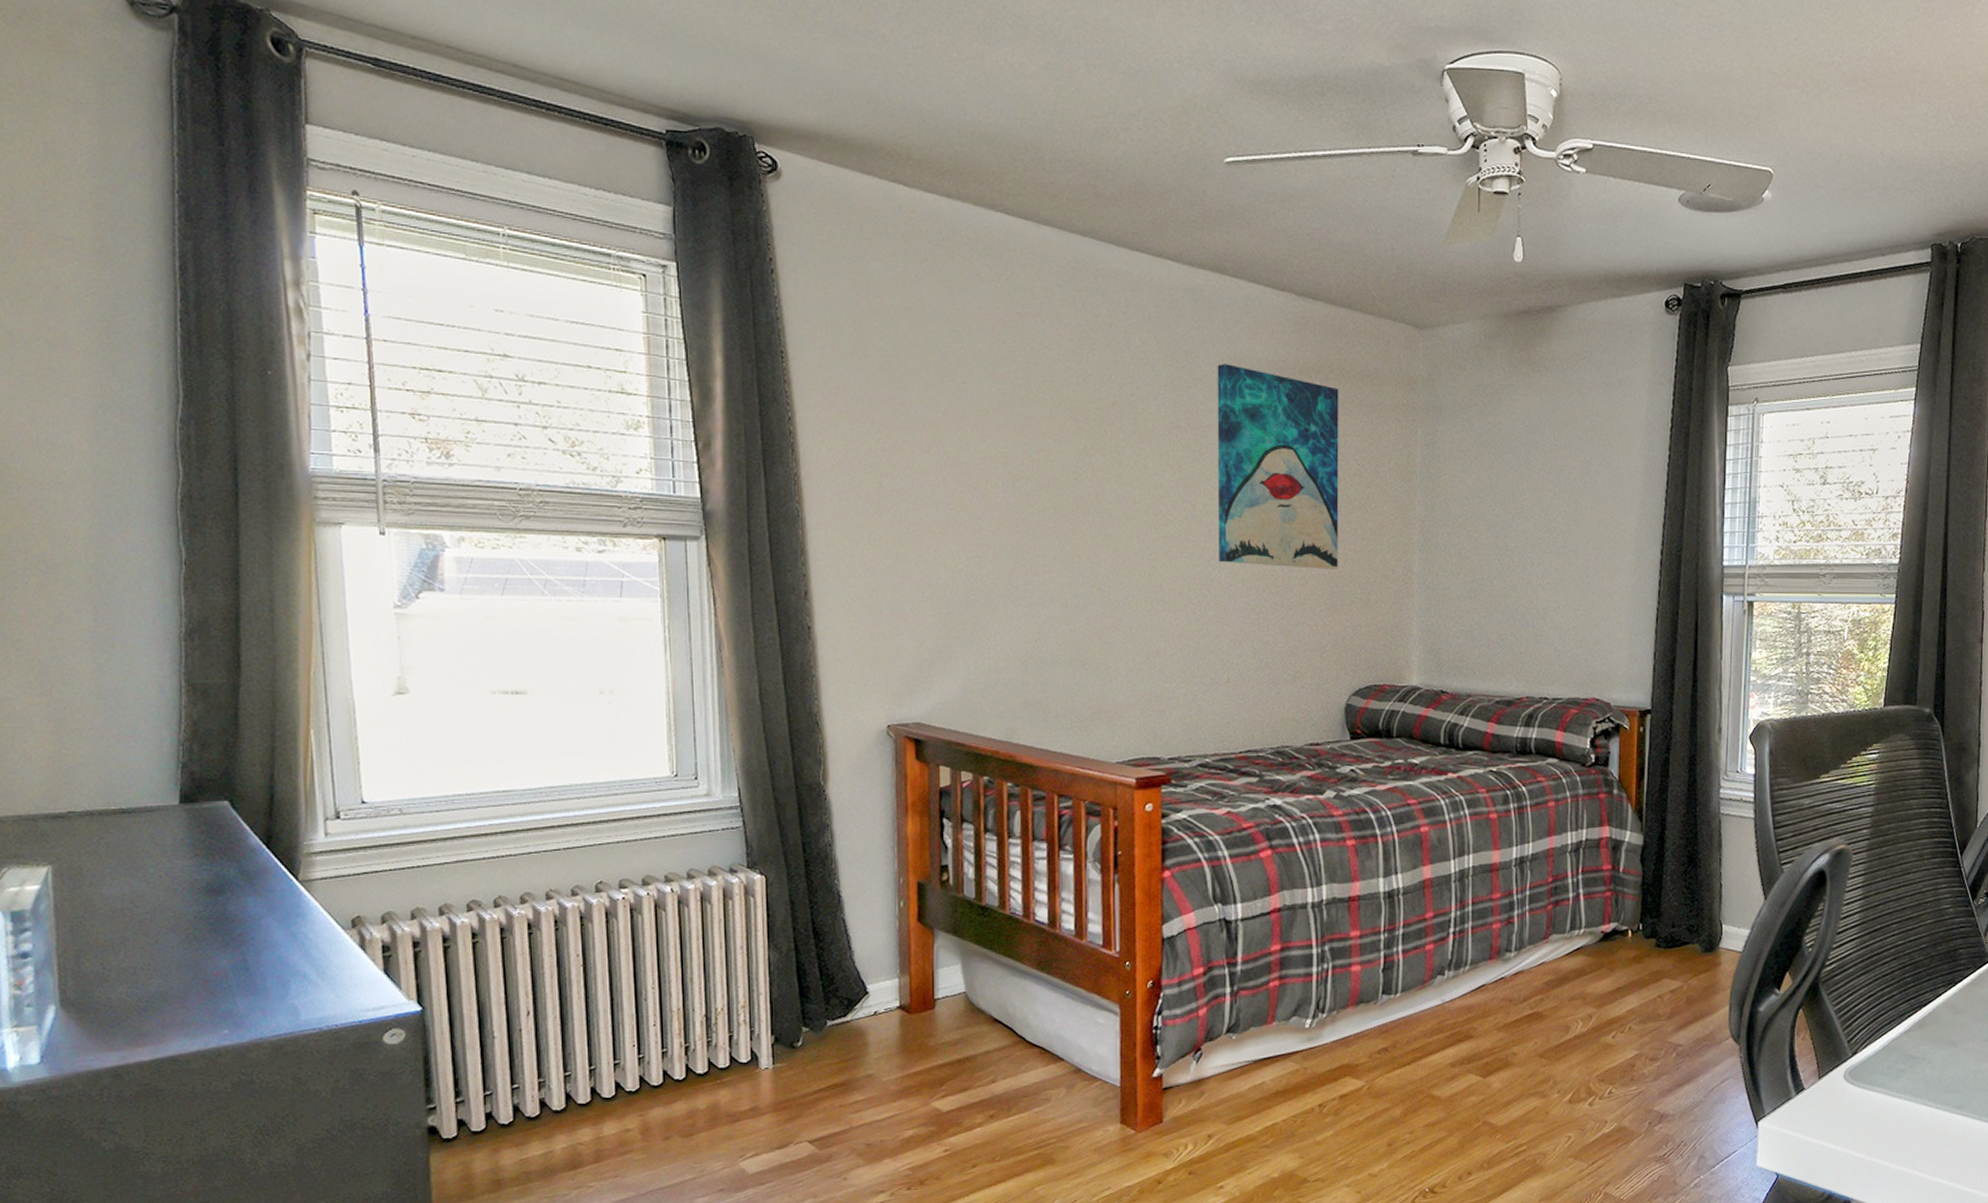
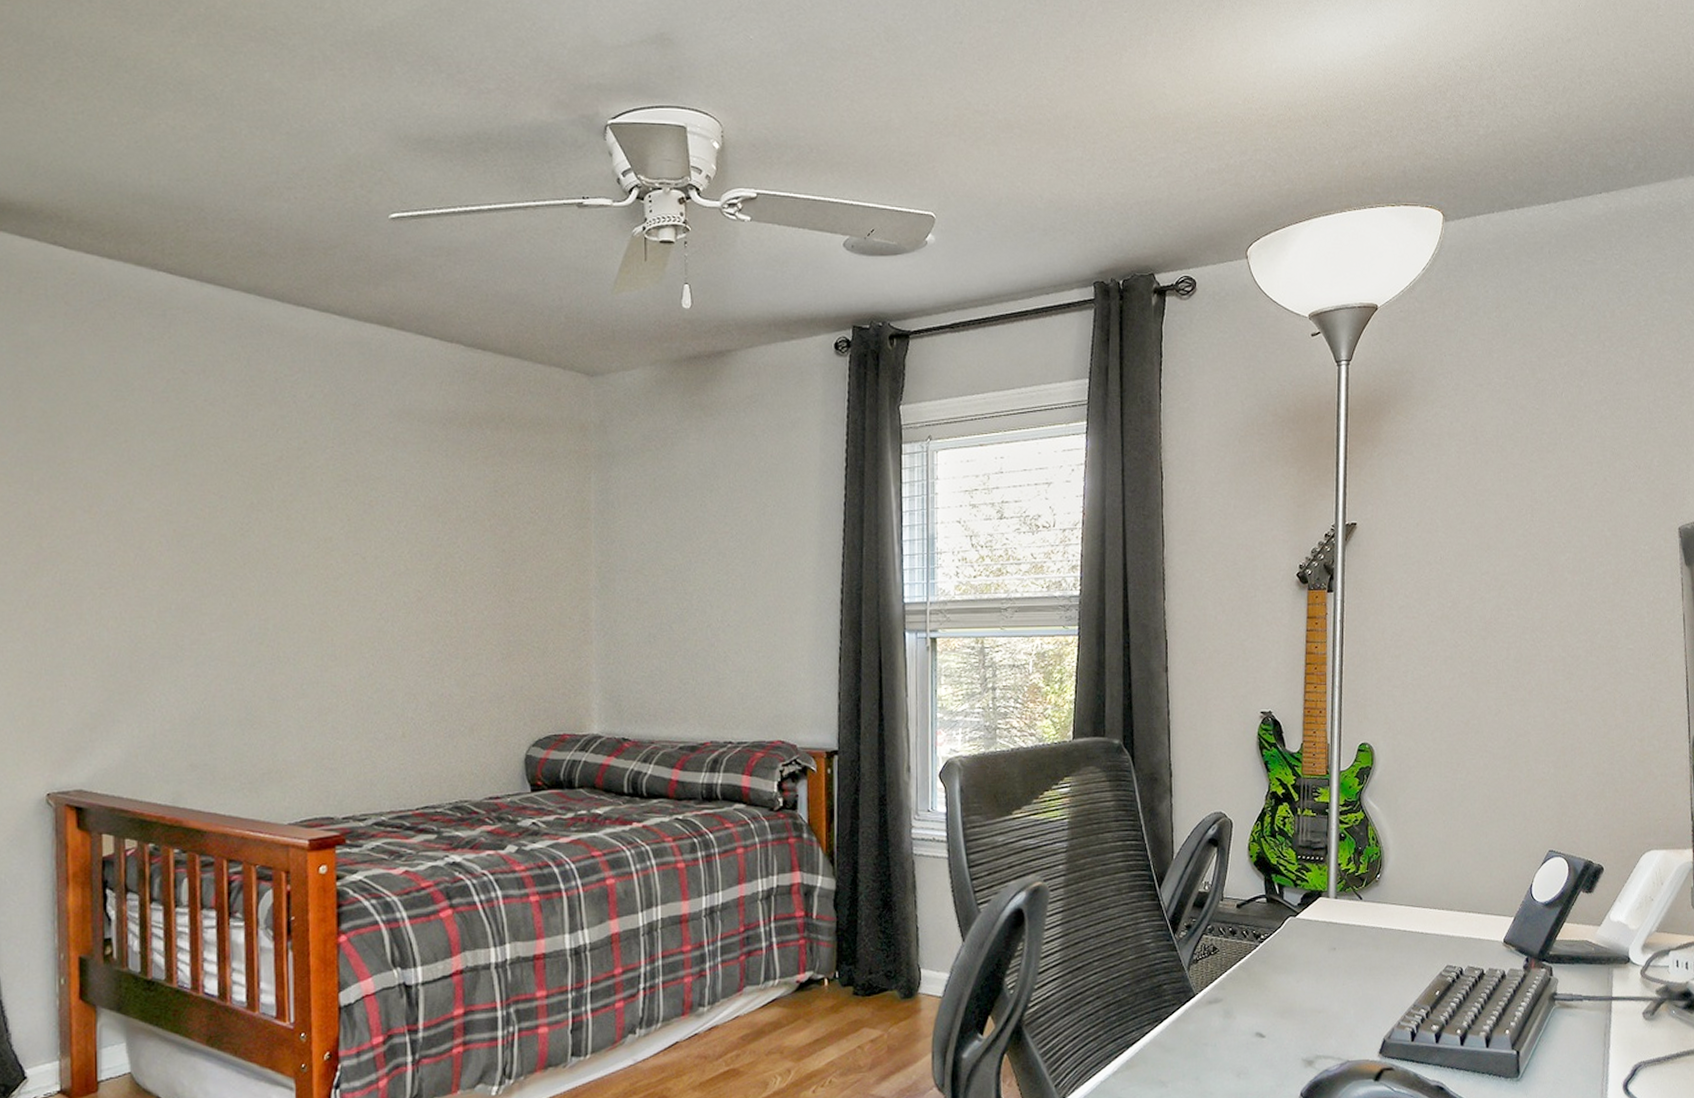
wall art: present [1217,364,1339,569] -> none [386,416,514,619]

